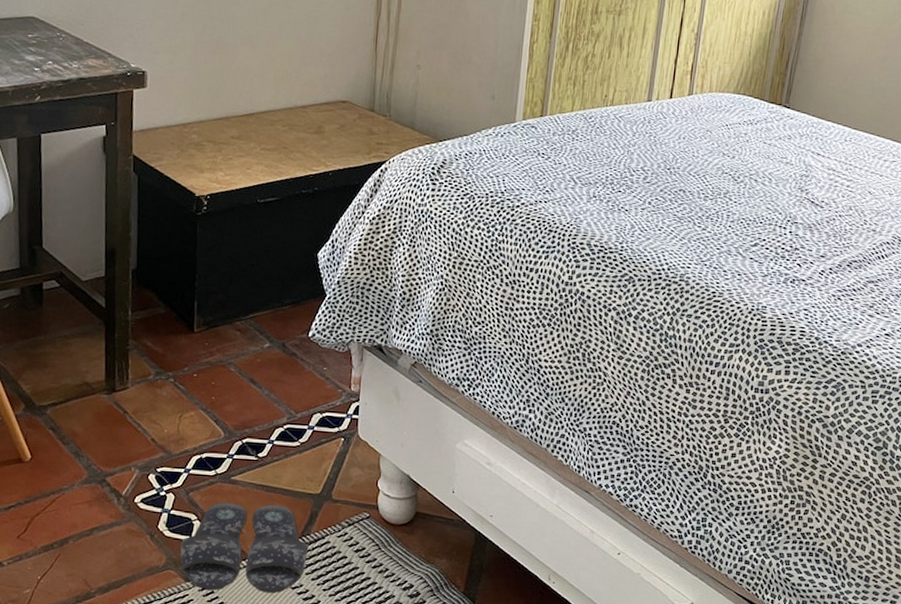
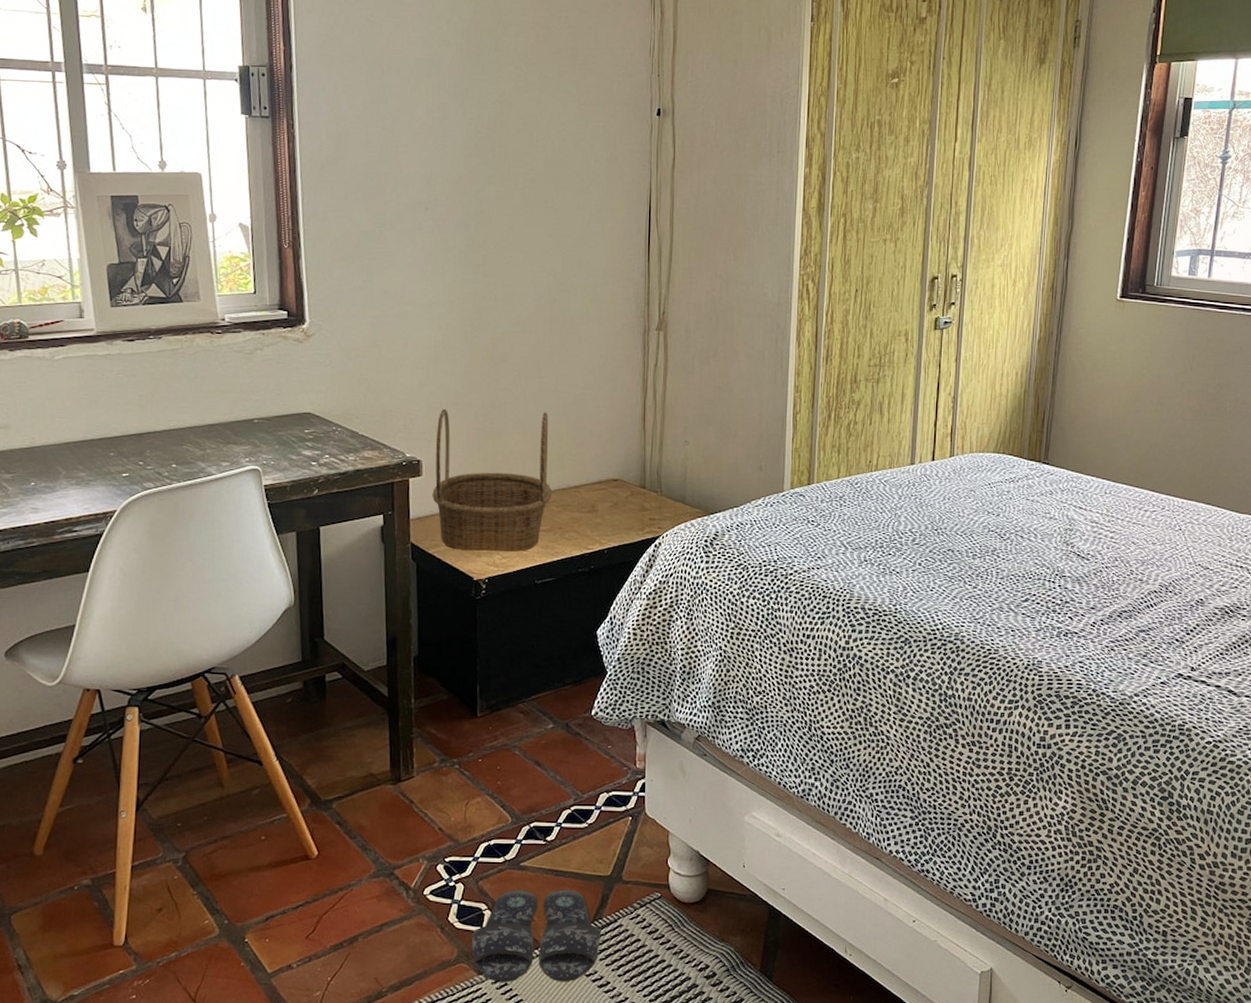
basket: none [156,20,279,170] -> present [432,409,552,552]

